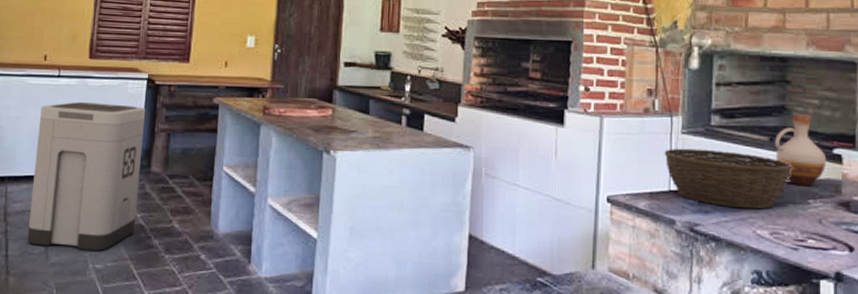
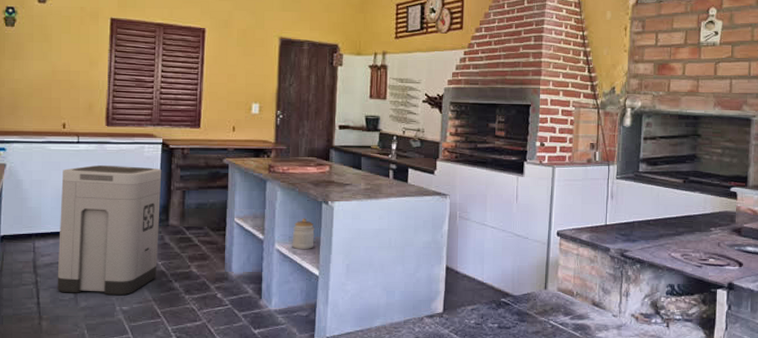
jar: none [287,169,314,207] -> present [292,218,315,250]
basket: present [664,148,793,210] -> none [602,190,700,237]
jug: present [775,113,827,187] -> none [687,160,726,218]

